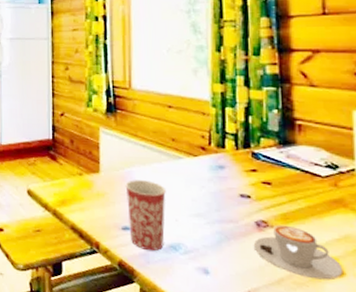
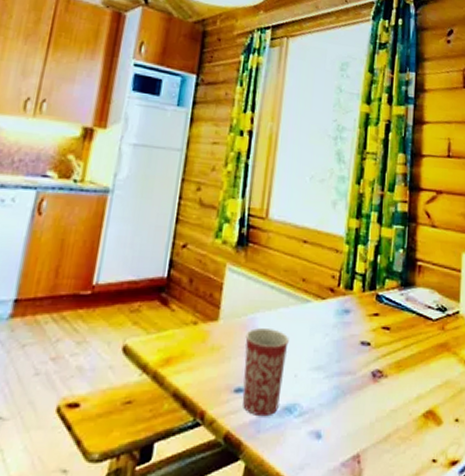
coffee cup: present [253,225,343,280] -> none [367,373,441,431]

